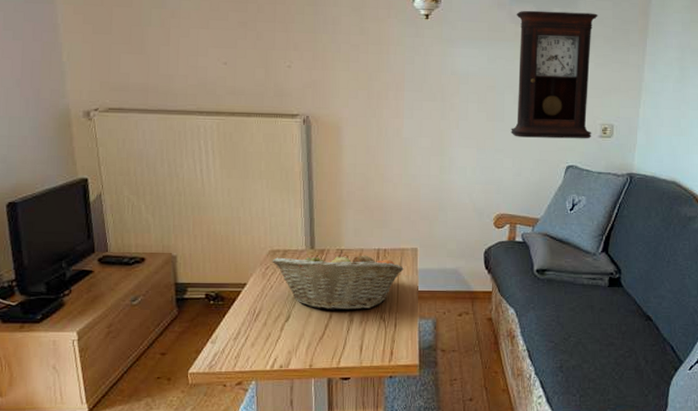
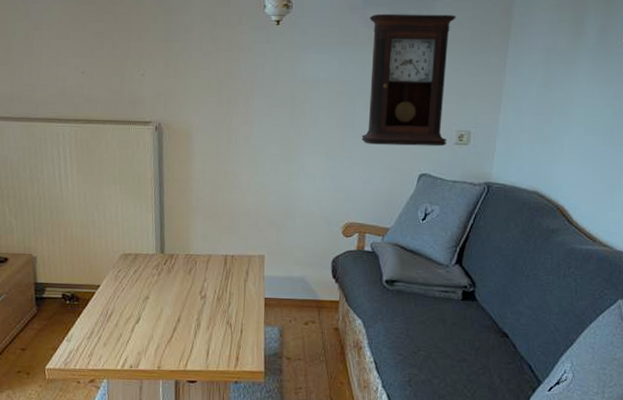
fruit basket: present [272,250,404,311] -> none [124,255,251,315]

